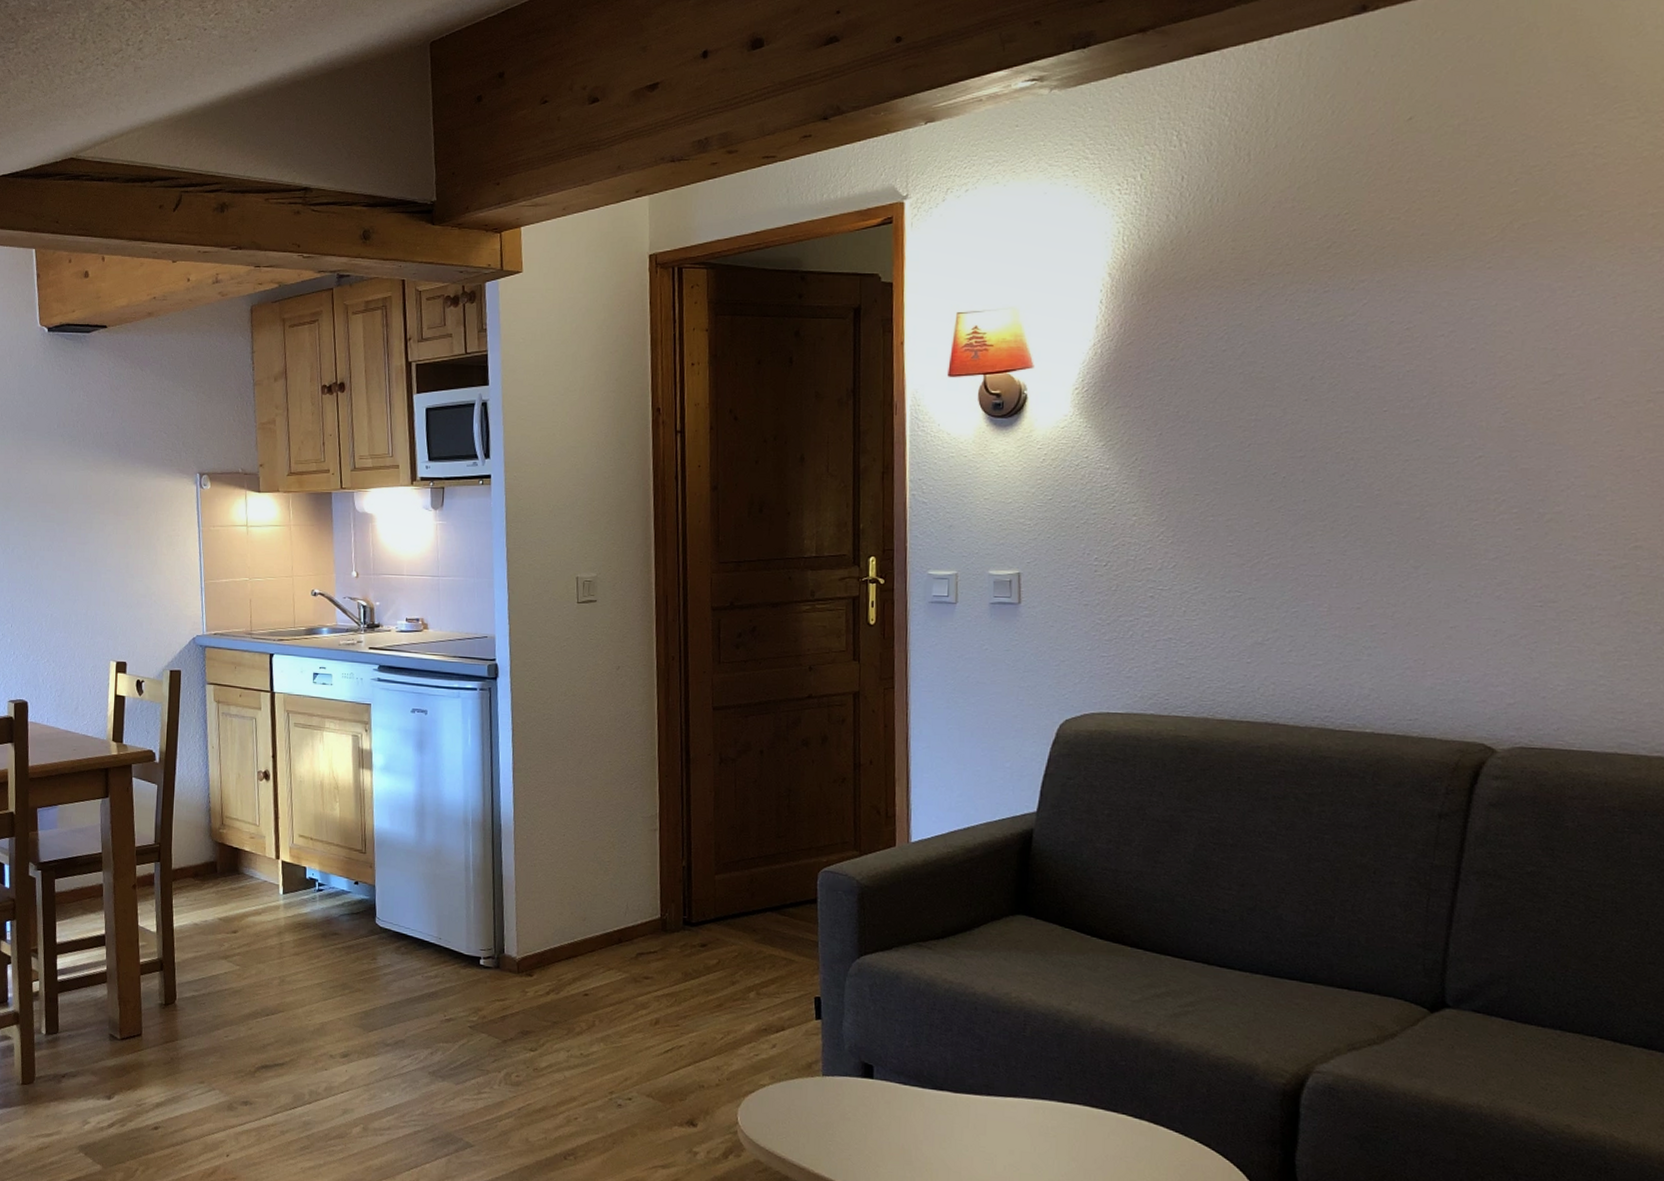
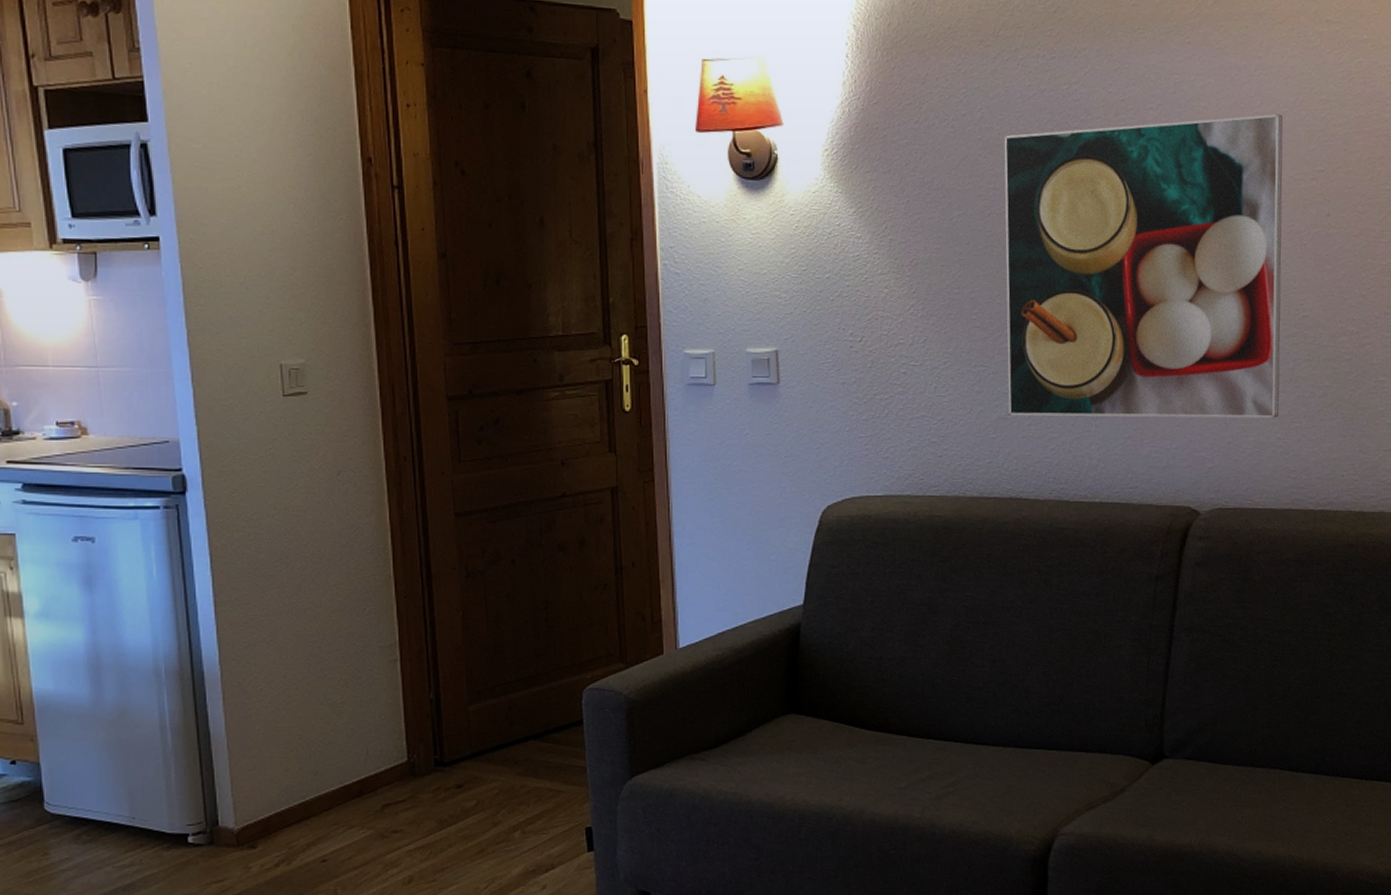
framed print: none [1265,335,1611,655] -> present [1004,114,1284,418]

